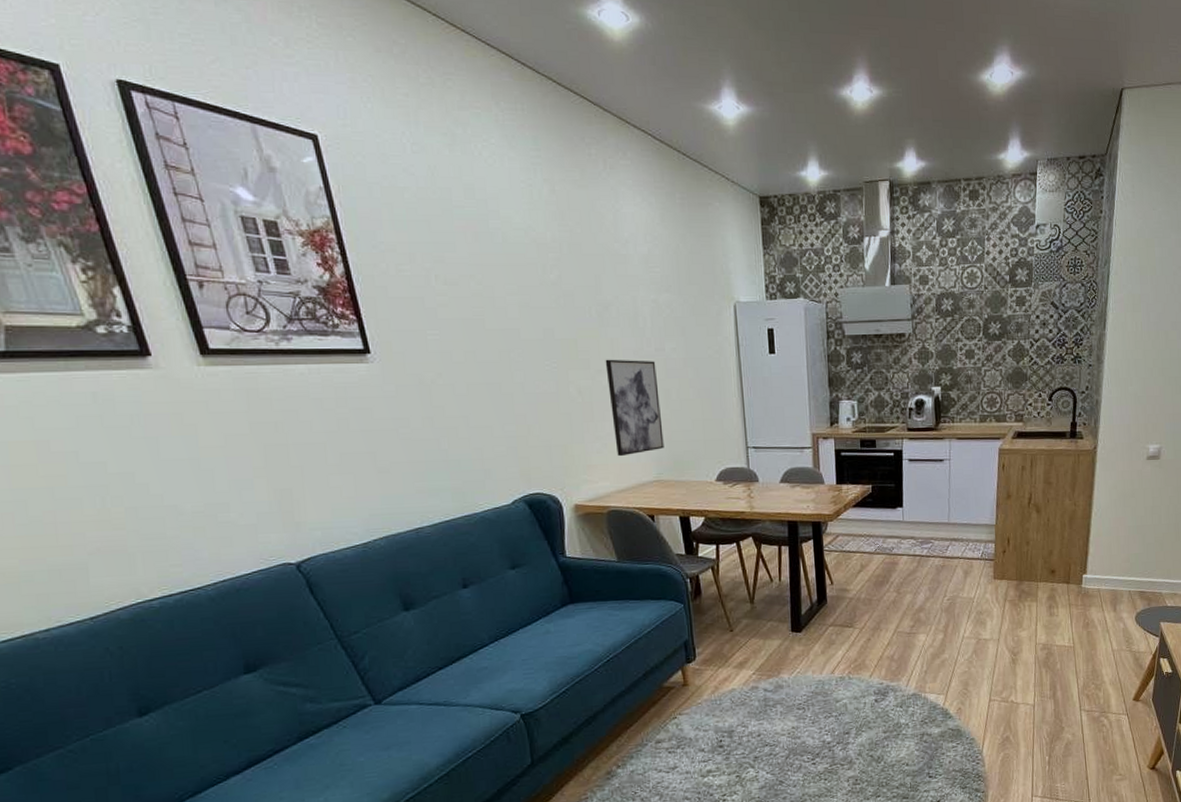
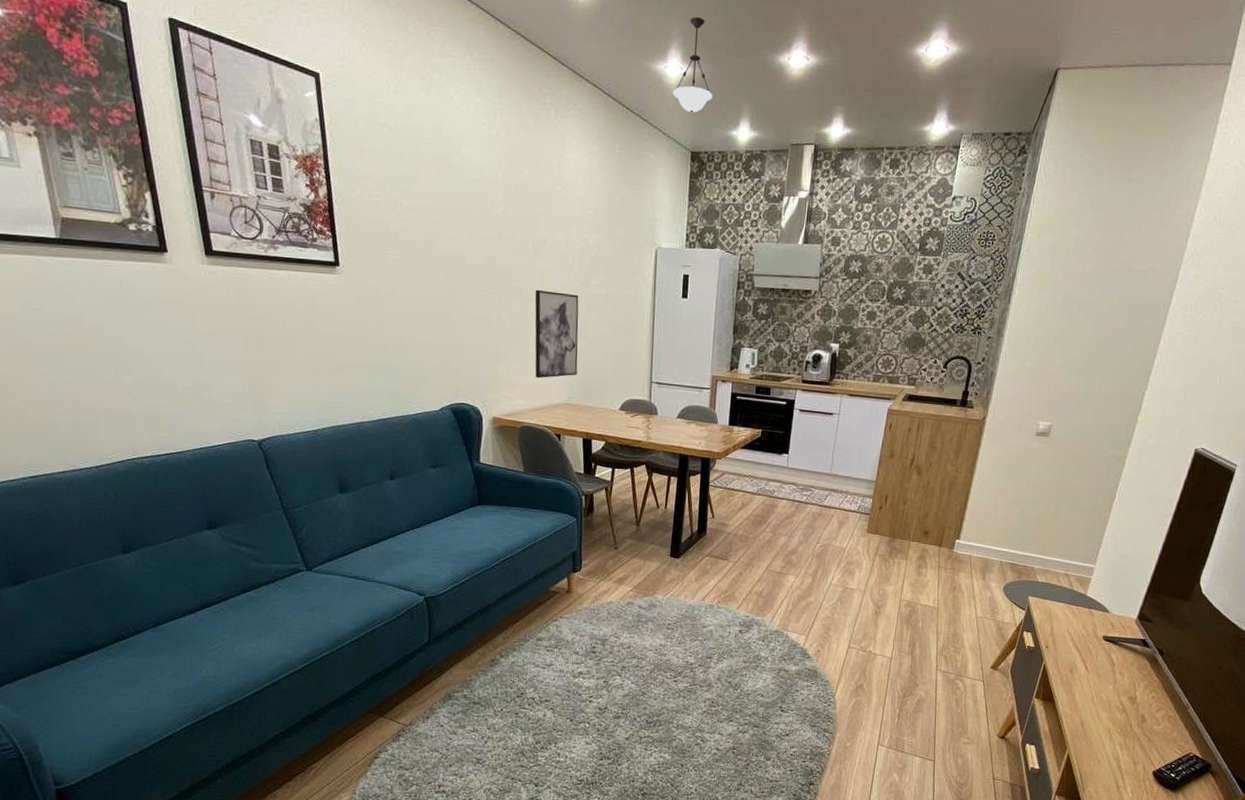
pendant light: none [731,52,775,155] -> present [672,17,713,113]

